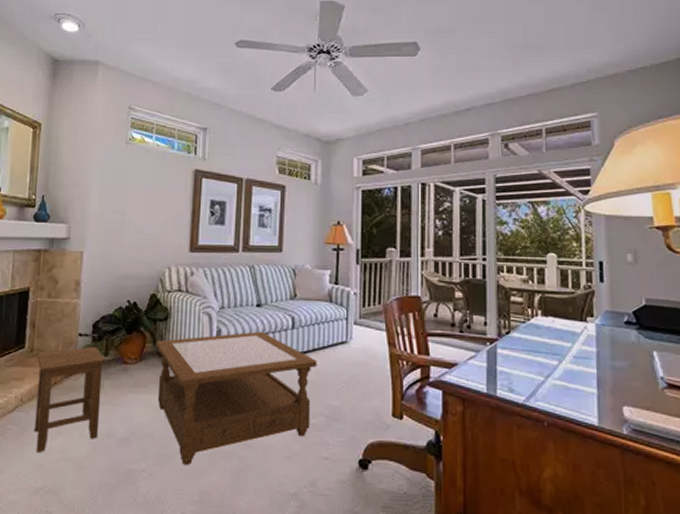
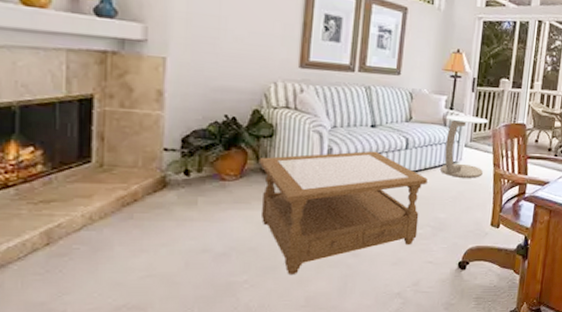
stool: present [34,346,106,453] -> none [109,162,199,272]
side table: none [330,290,377,360] -> present [441,115,488,178]

